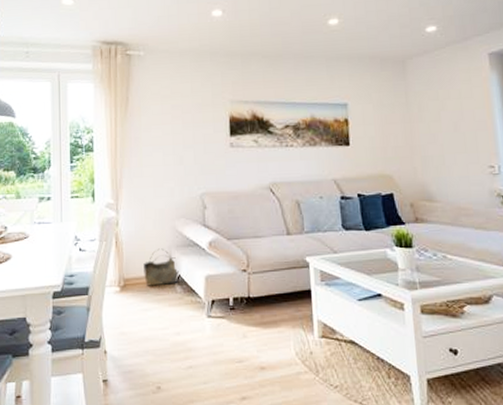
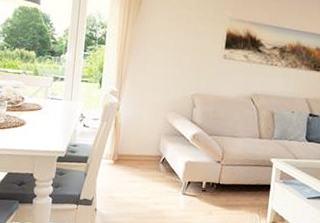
basket: present [143,248,179,286] -> none [135,134,165,164]

